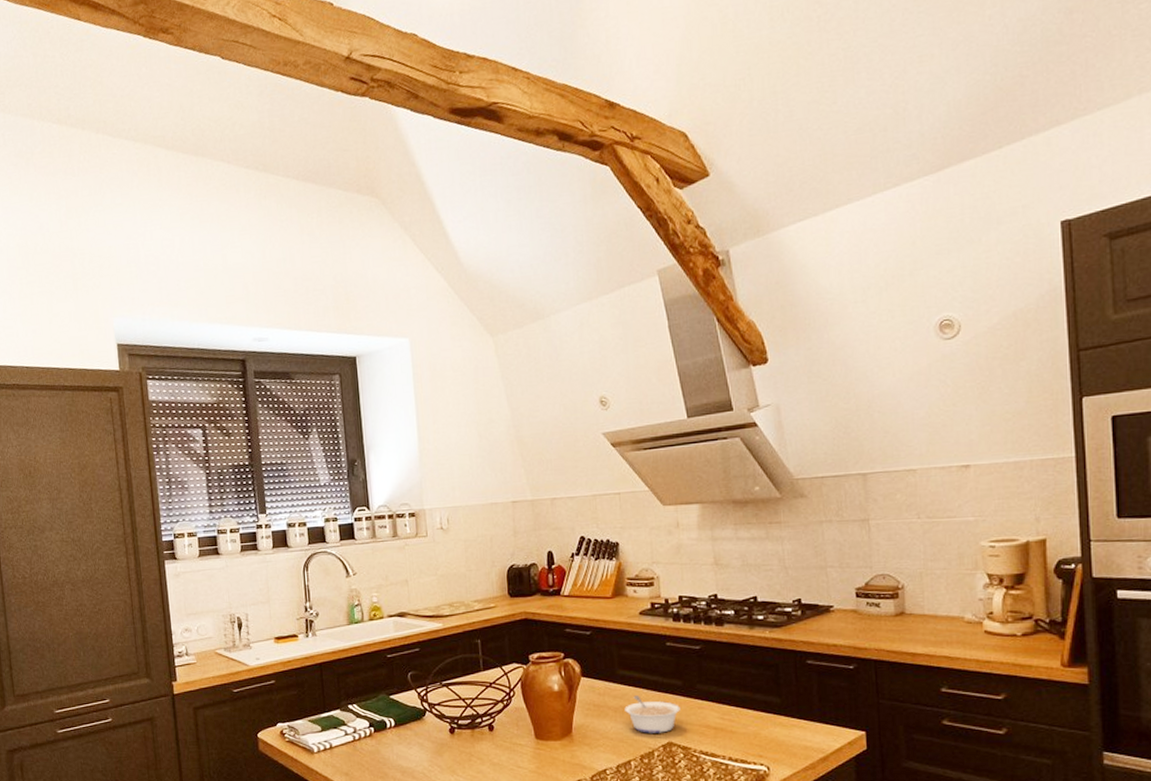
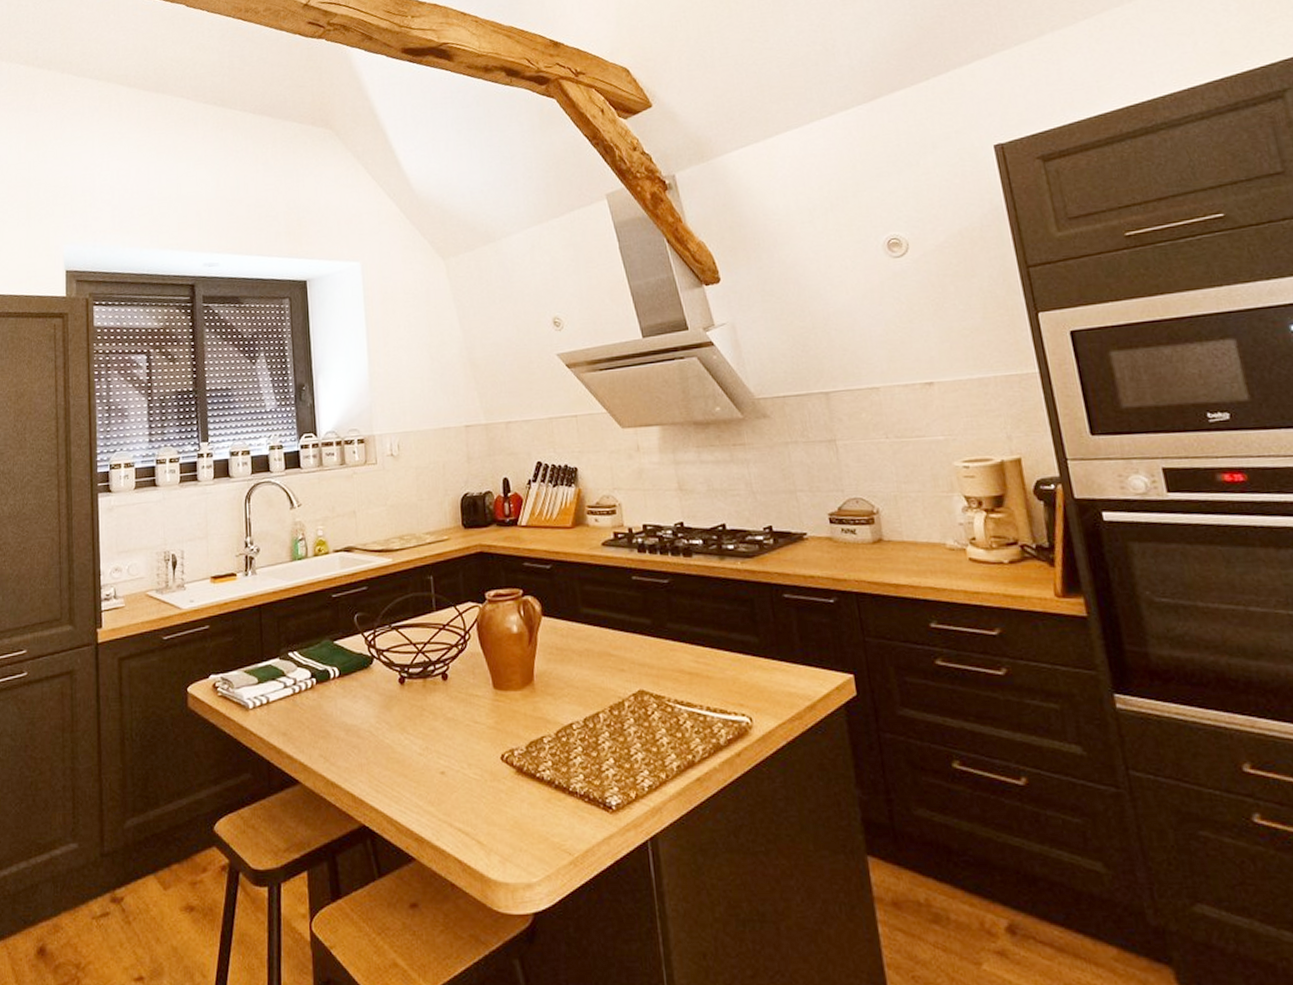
legume: present [624,695,680,733] -> none [590,637,651,680]

